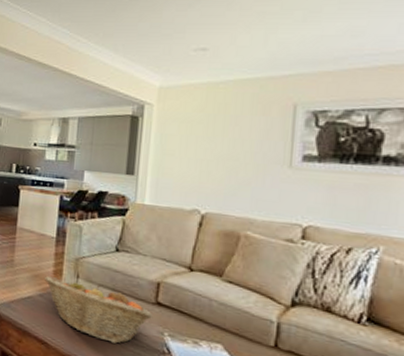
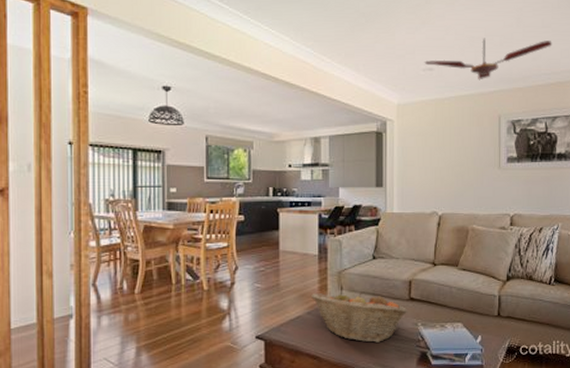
ceiling fan: none [196,12,385,62] -> present [424,38,552,80]

